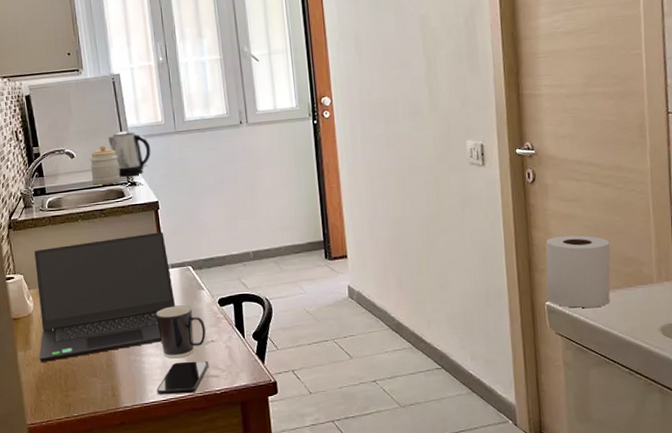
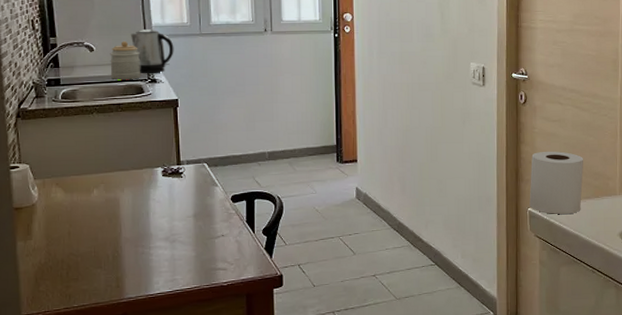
laptop: present [34,232,176,362] -> none [40,129,189,253]
mug: present [156,305,207,359] -> none [167,200,217,252]
phone: present [156,360,209,395] -> none [163,254,218,287]

